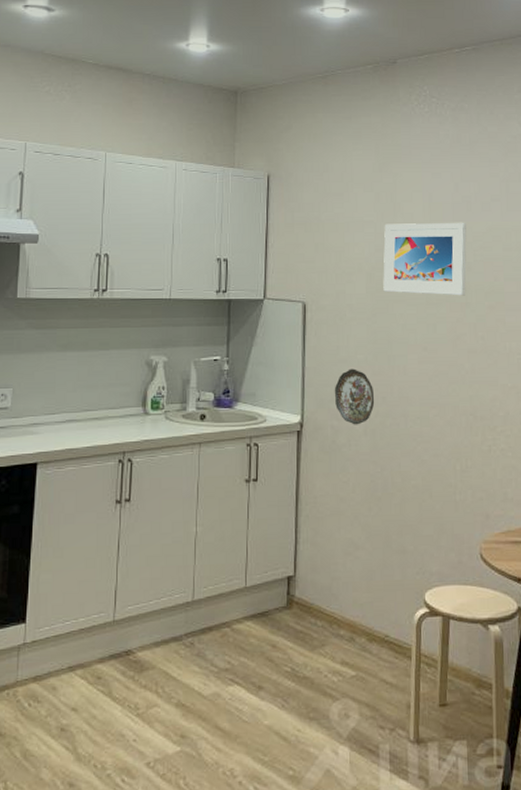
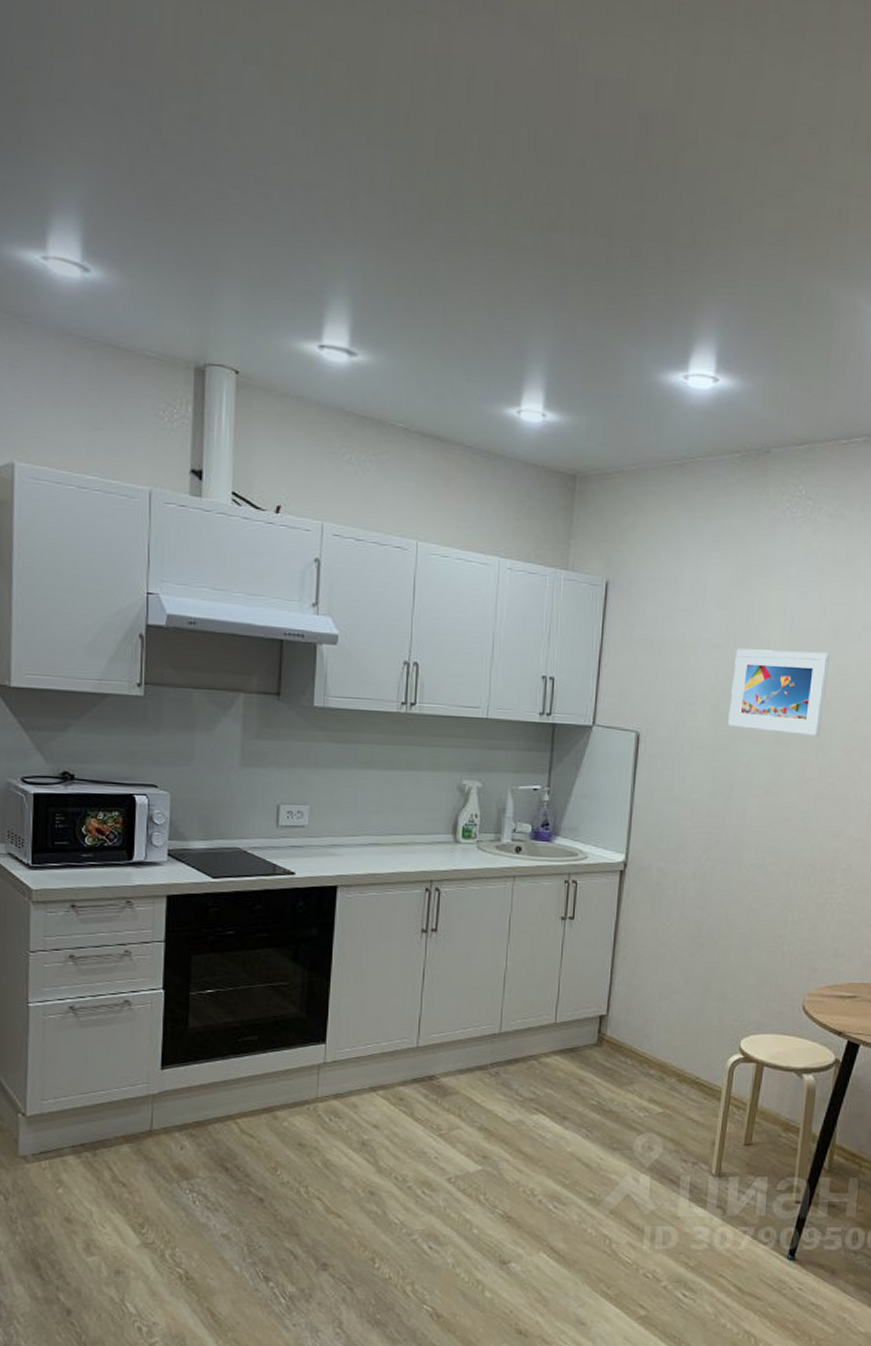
decorative plate: present [334,369,375,425] -> none [663,808,707,869]

